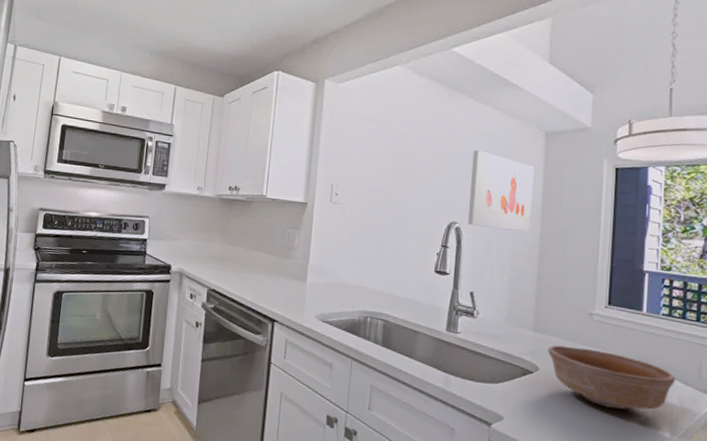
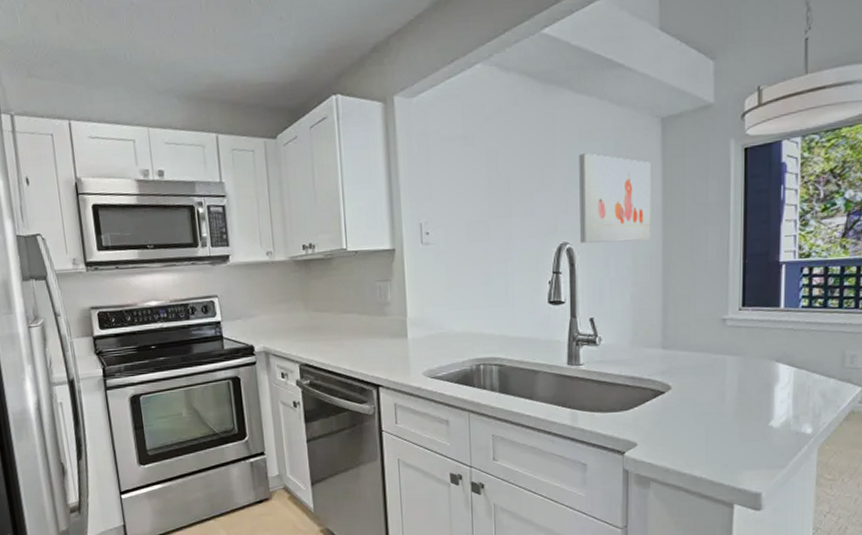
bowl: present [548,345,675,410] -> none [680,357,817,415]

